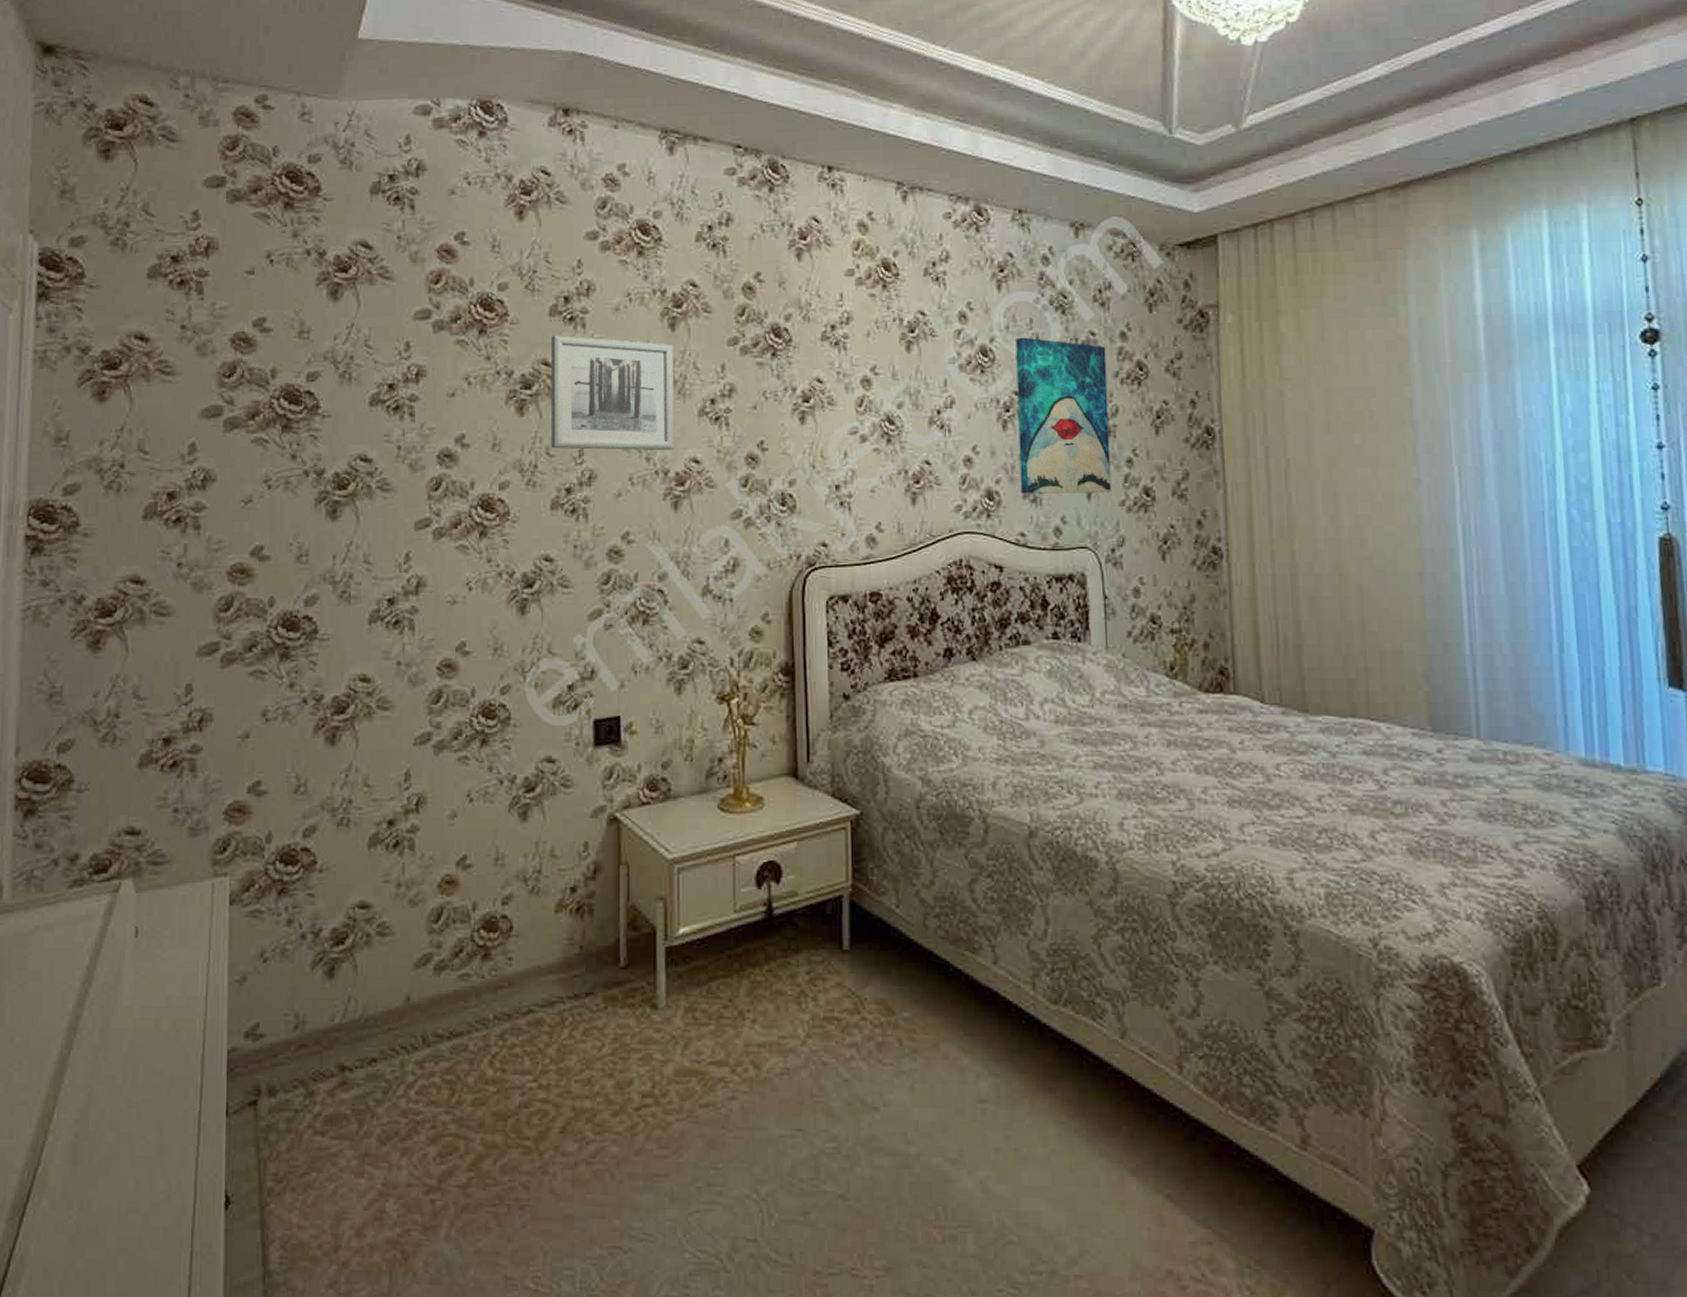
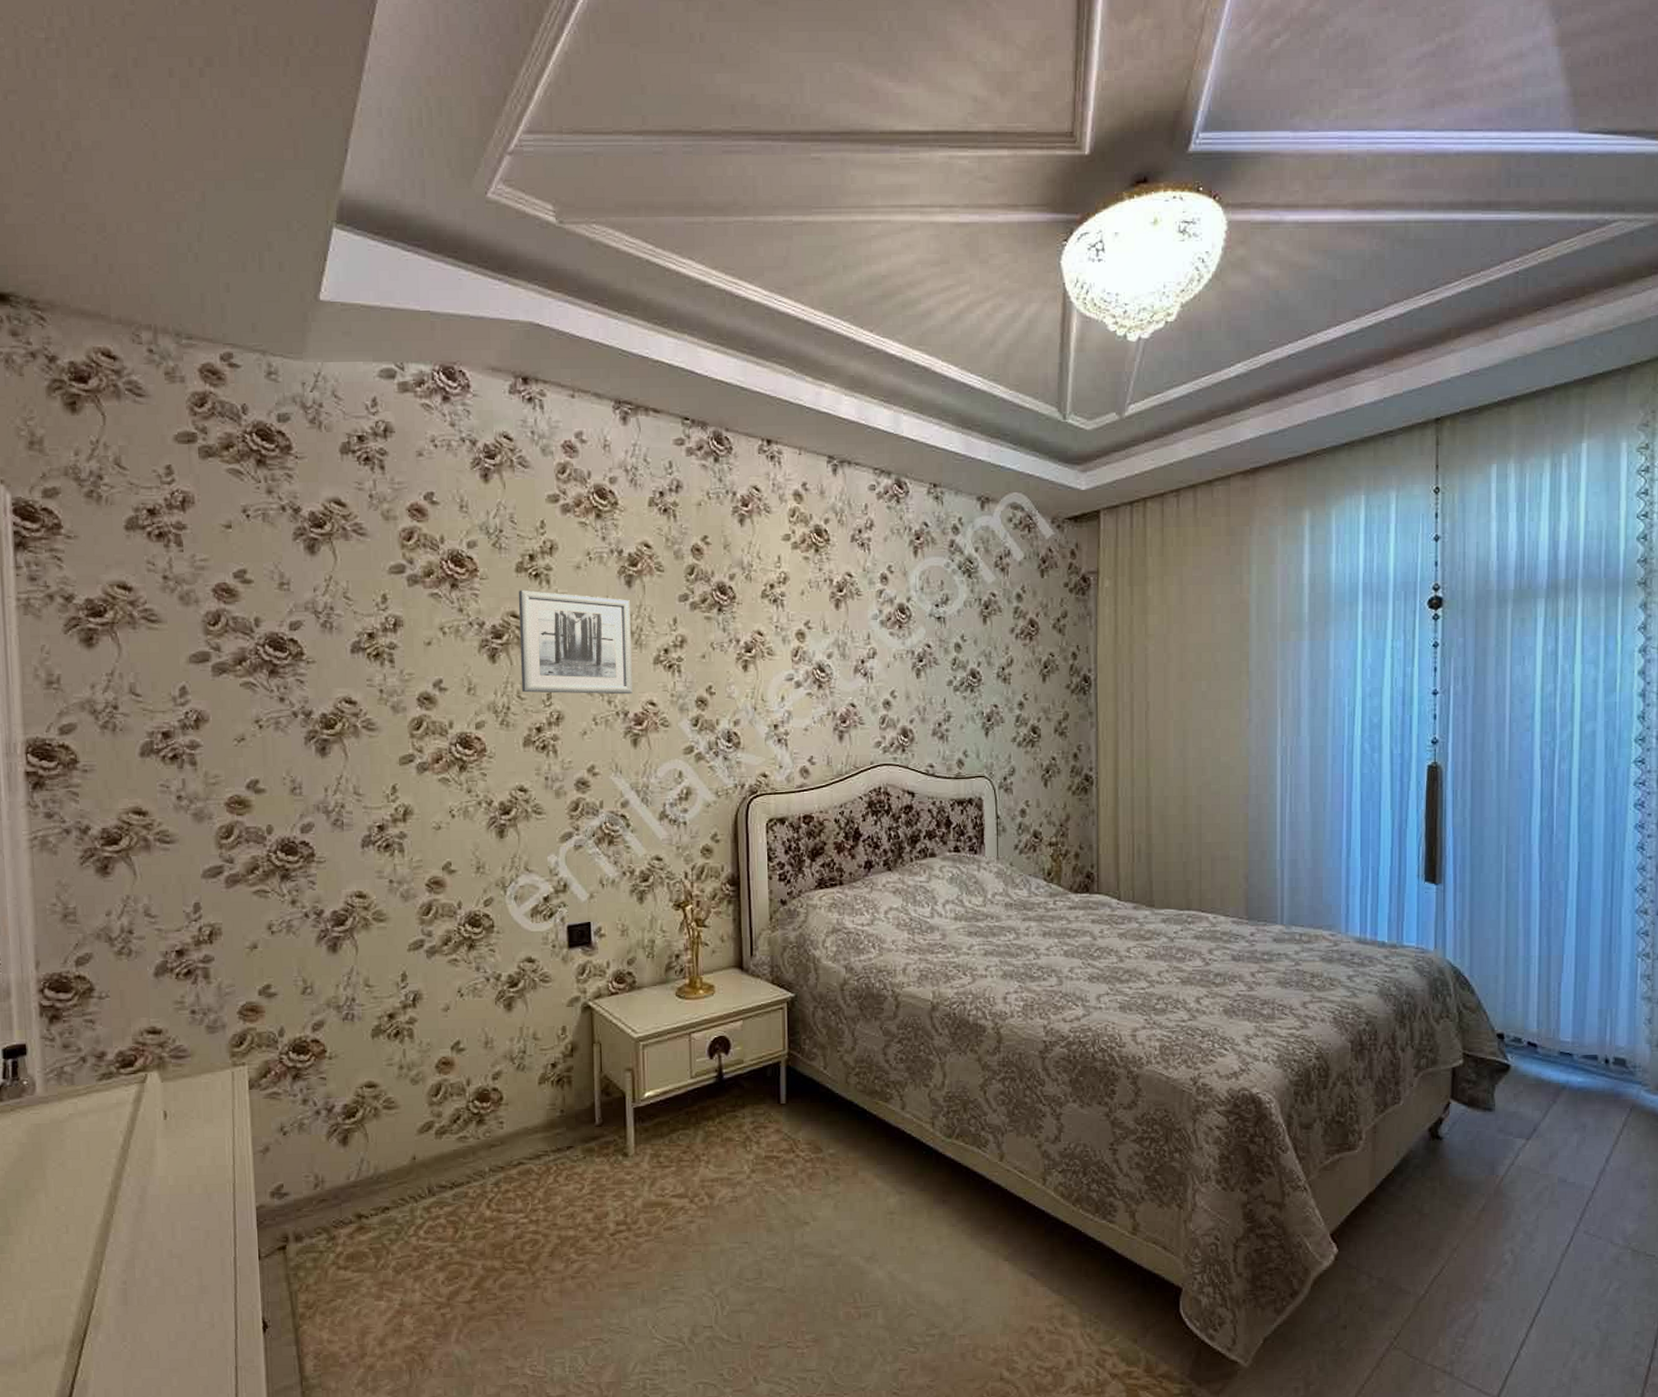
wall art: present [1015,337,1112,494] -> none [929,597,1005,732]

